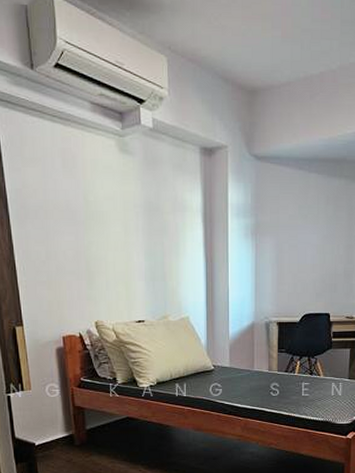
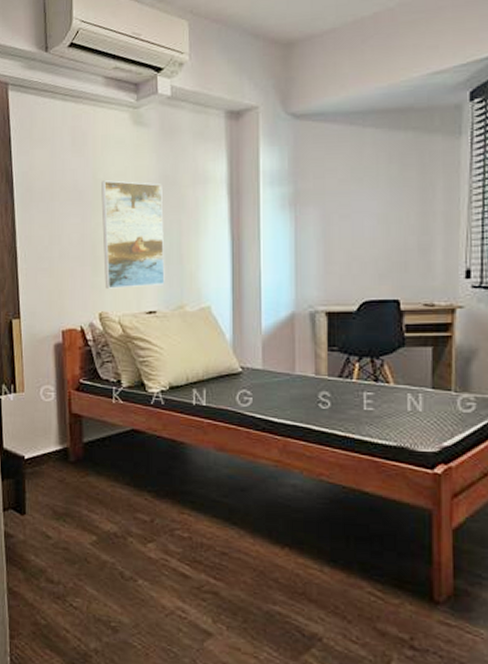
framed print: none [92,203,151,301] -> present [101,180,165,289]

